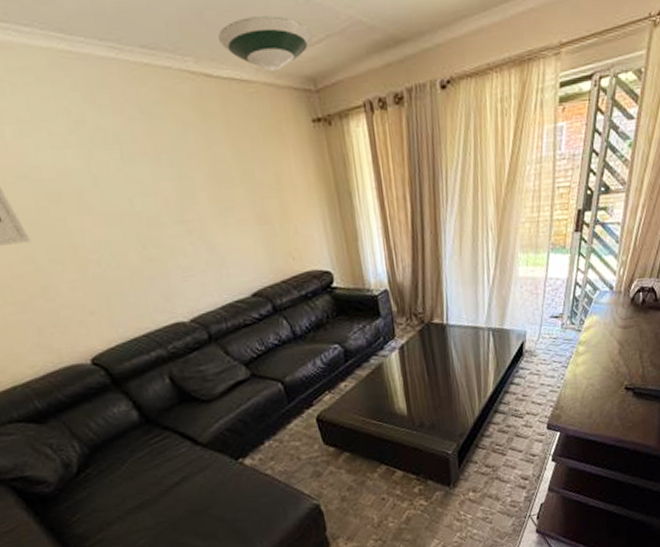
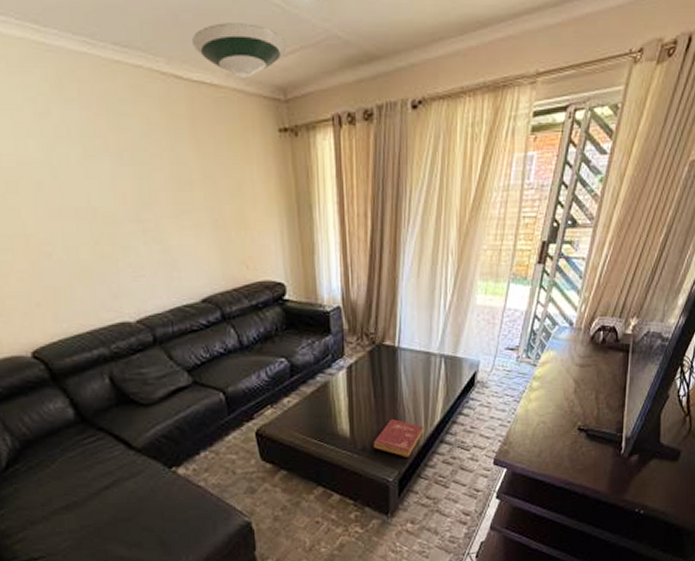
book: none [430,393,478,431] -> present [373,418,424,459]

